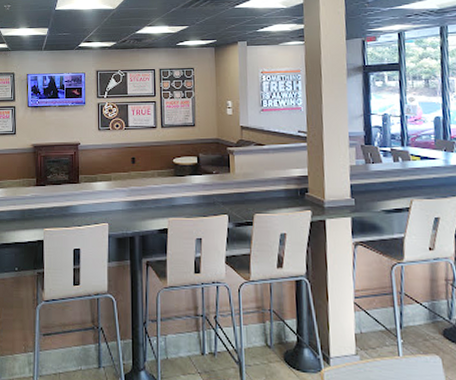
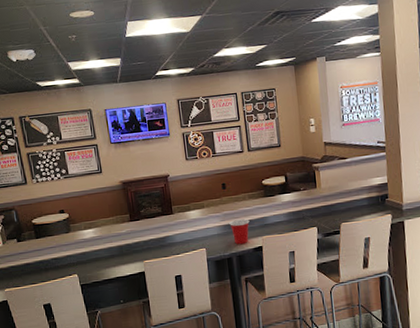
cup: none [135,197,157,224] -> present [229,219,250,245]

